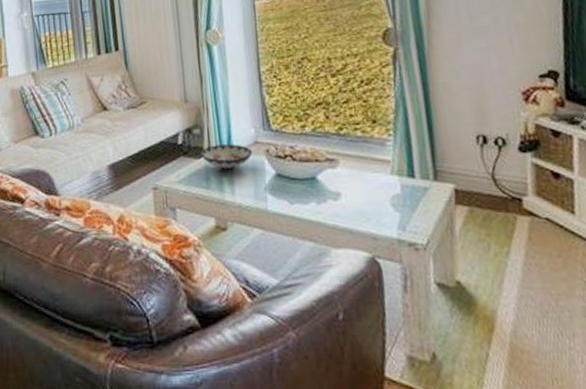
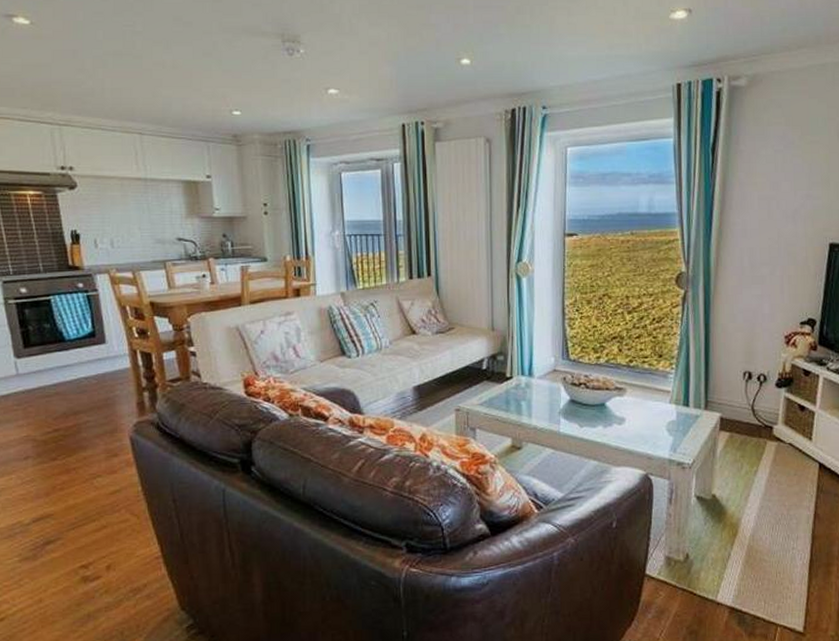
bowl: present [200,144,253,170] -> none [503,371,551,395]

